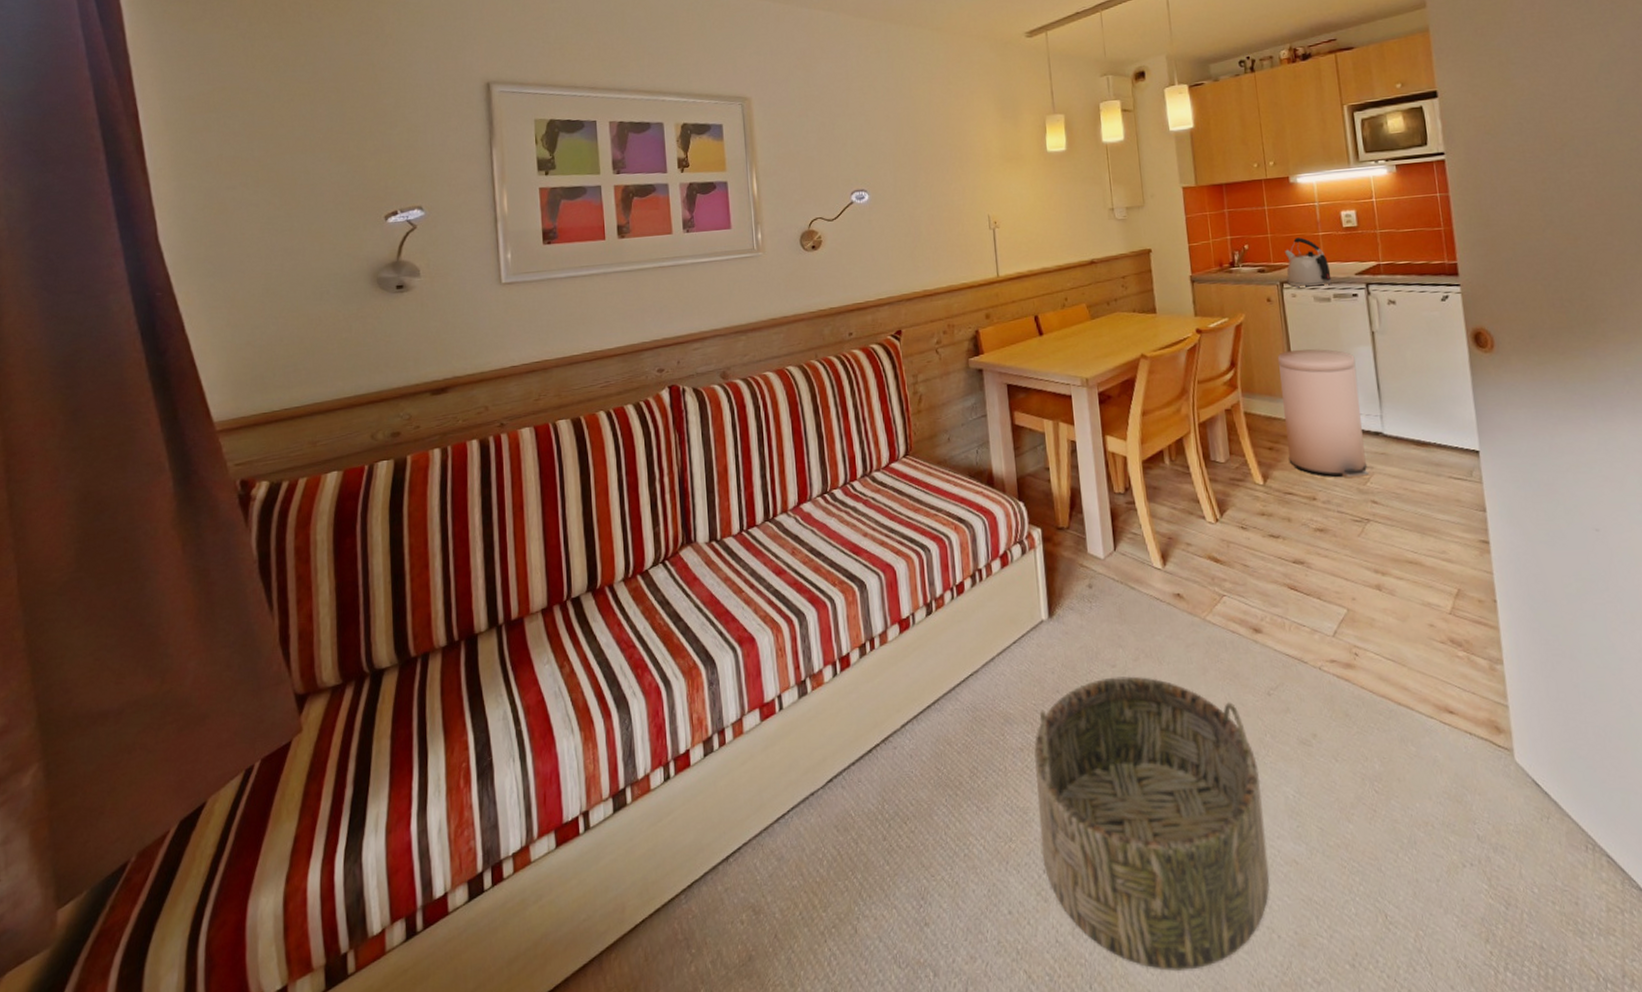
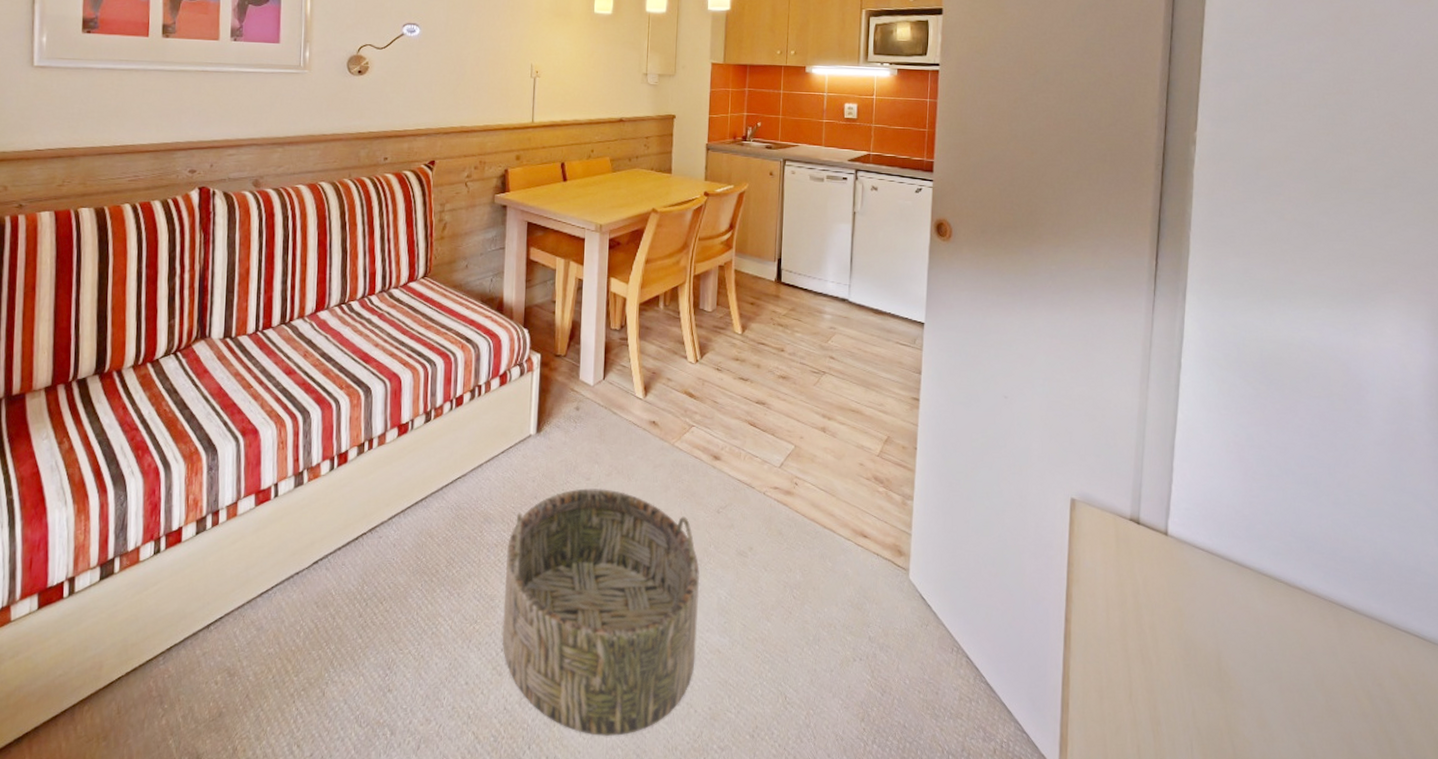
pedal bin: present [1277,348,1370,479] -> none [766,220,836,336]
kettle: present [1284,237,1332,288] -> none [789,122,828,167]

